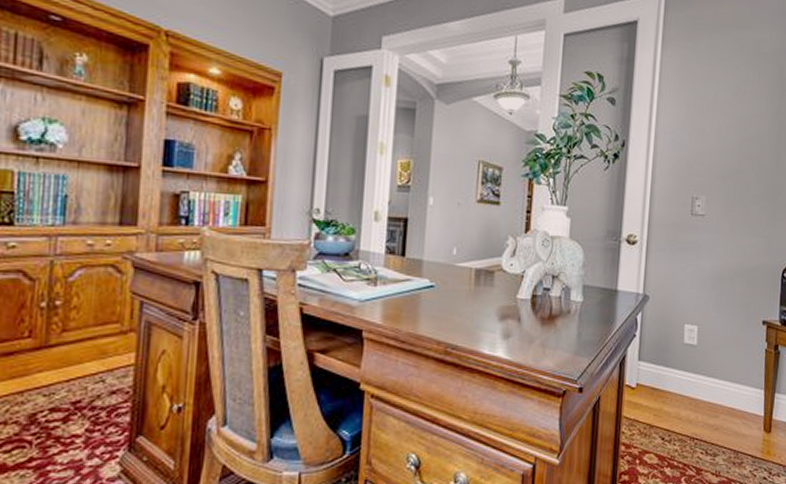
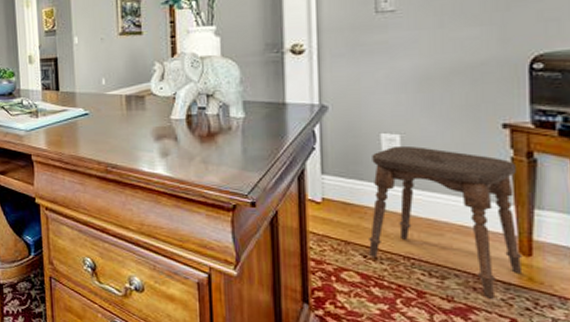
stool: none [666,336,767,471] -> present [369,145,523,299]

